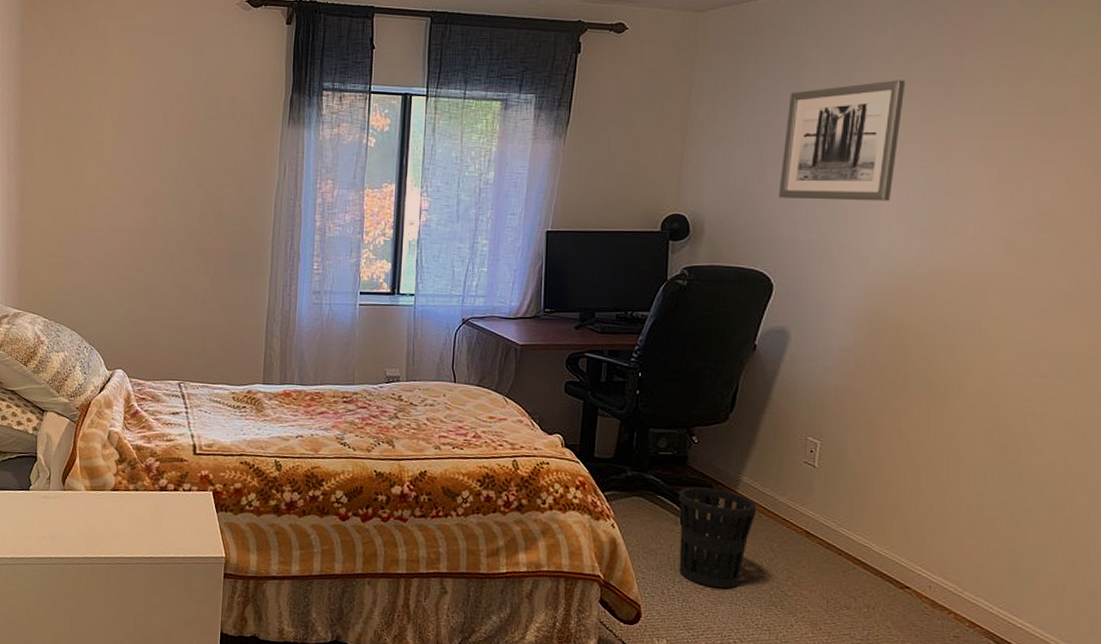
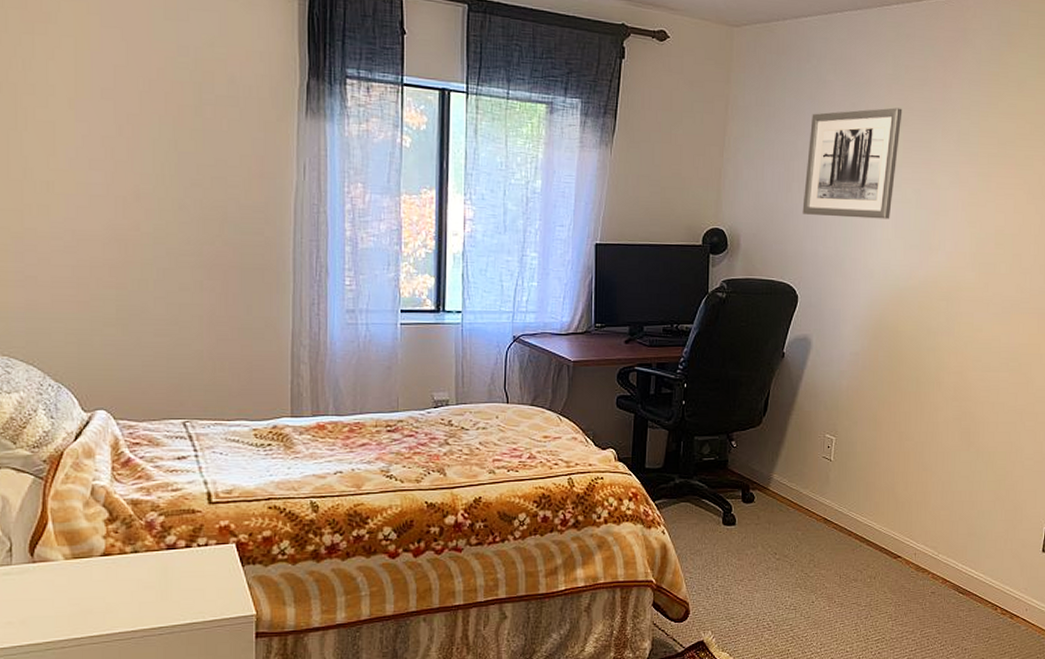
wastebasket: present [678,486,757,589] -> none [720,488,785,578]

